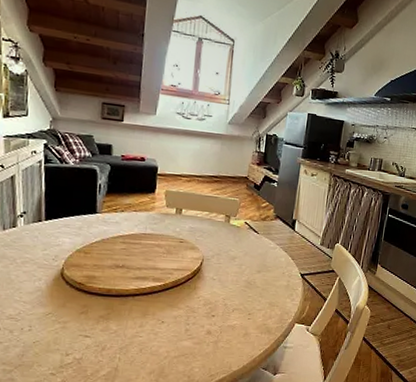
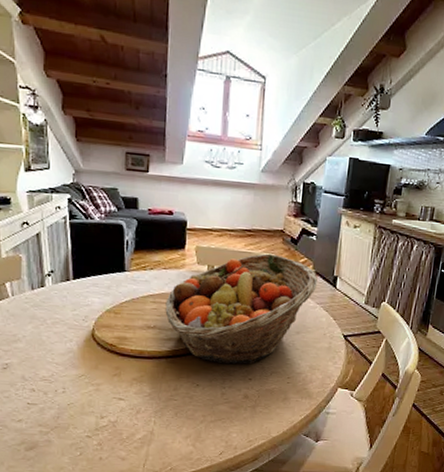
fruit basket: none [134,198,278,302] -> present [165,253,318,365]

